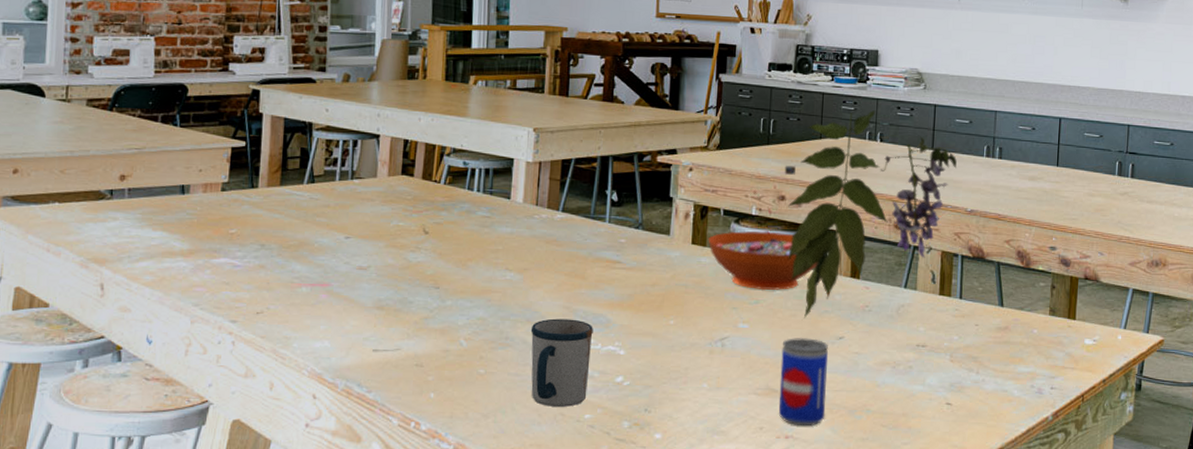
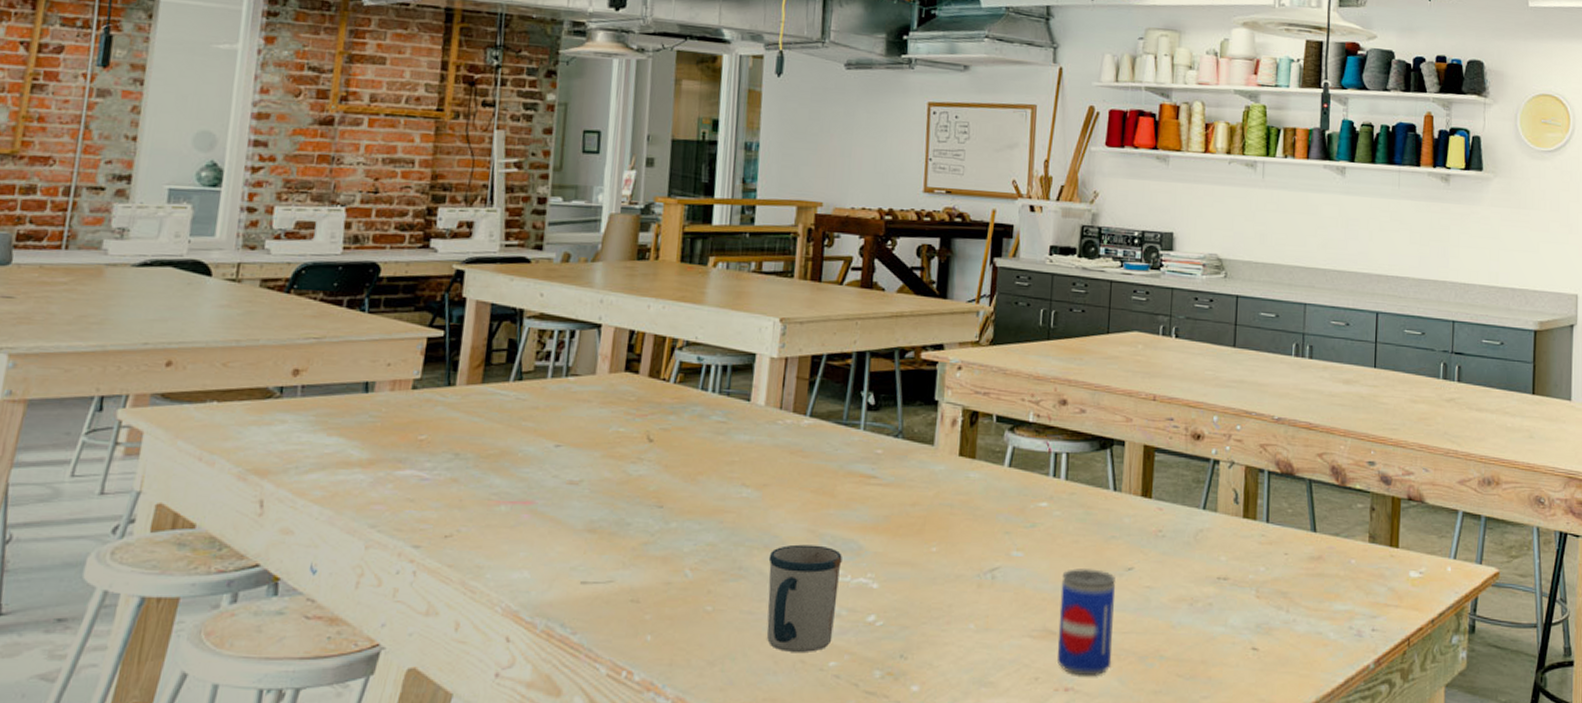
decorative bowl: present [708,231,818,291] -> none [978,441,1104,512]
plant: present [784,110,957,319] -> none [1066,301,1262,547]

